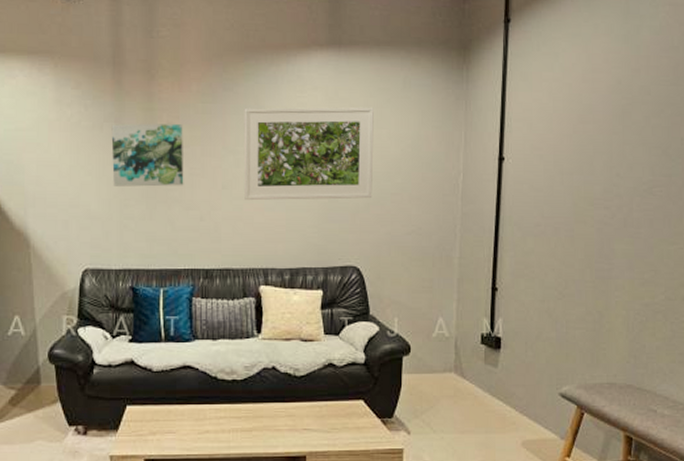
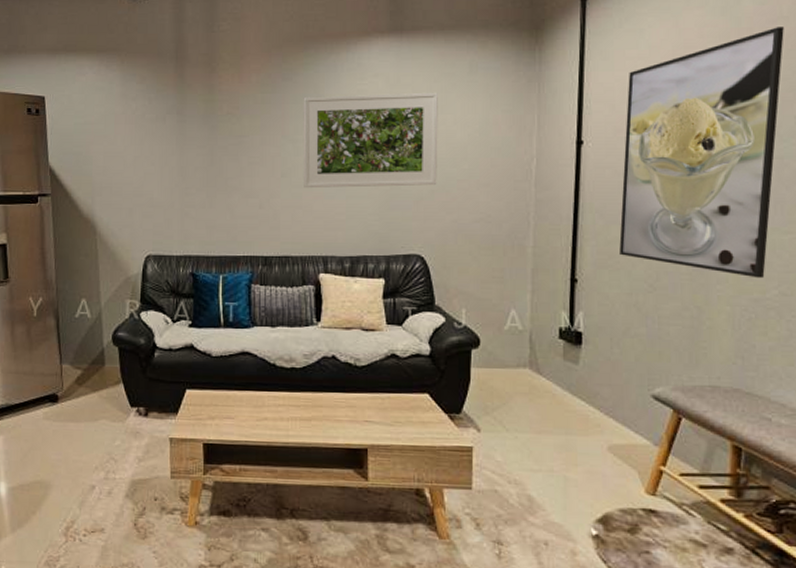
wall art: present [111,124,184,187] -> none [173,115,244,176]
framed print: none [534,56,675,285] -> present [619,27,784,279]

